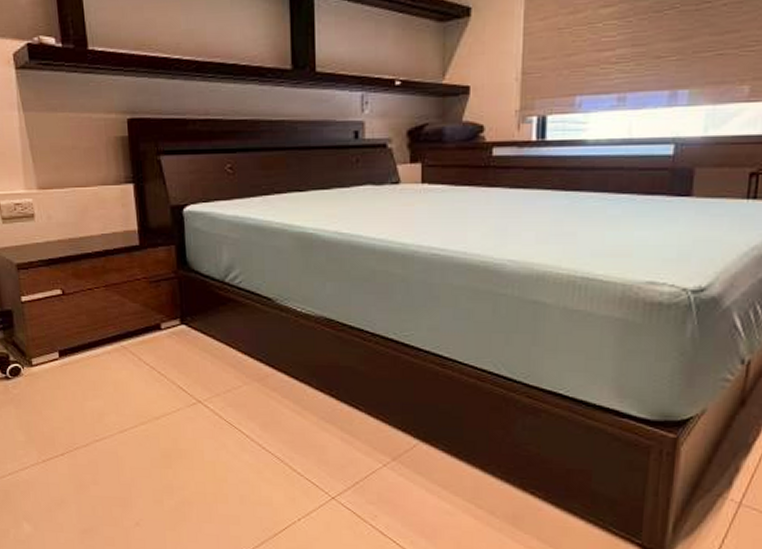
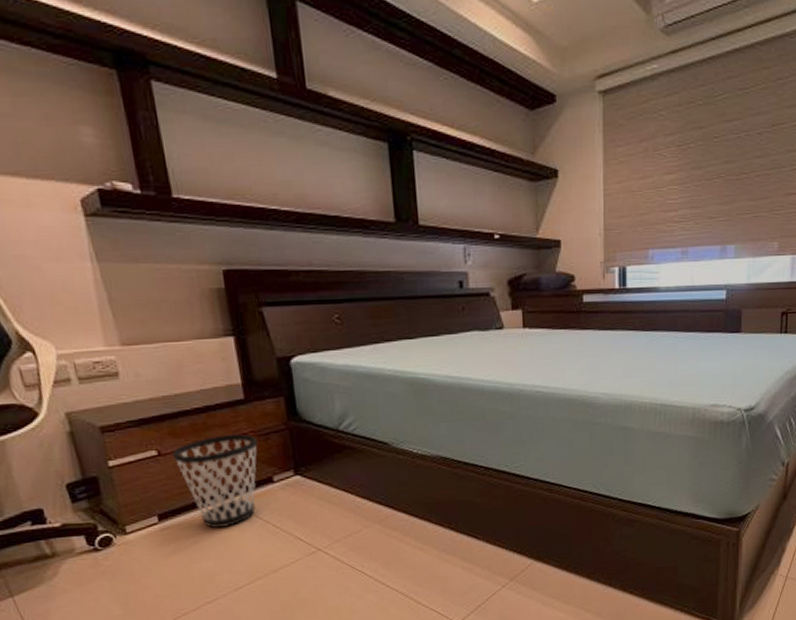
wastebasket: none [73,279,150,369] -> present [171,433,259,528]

